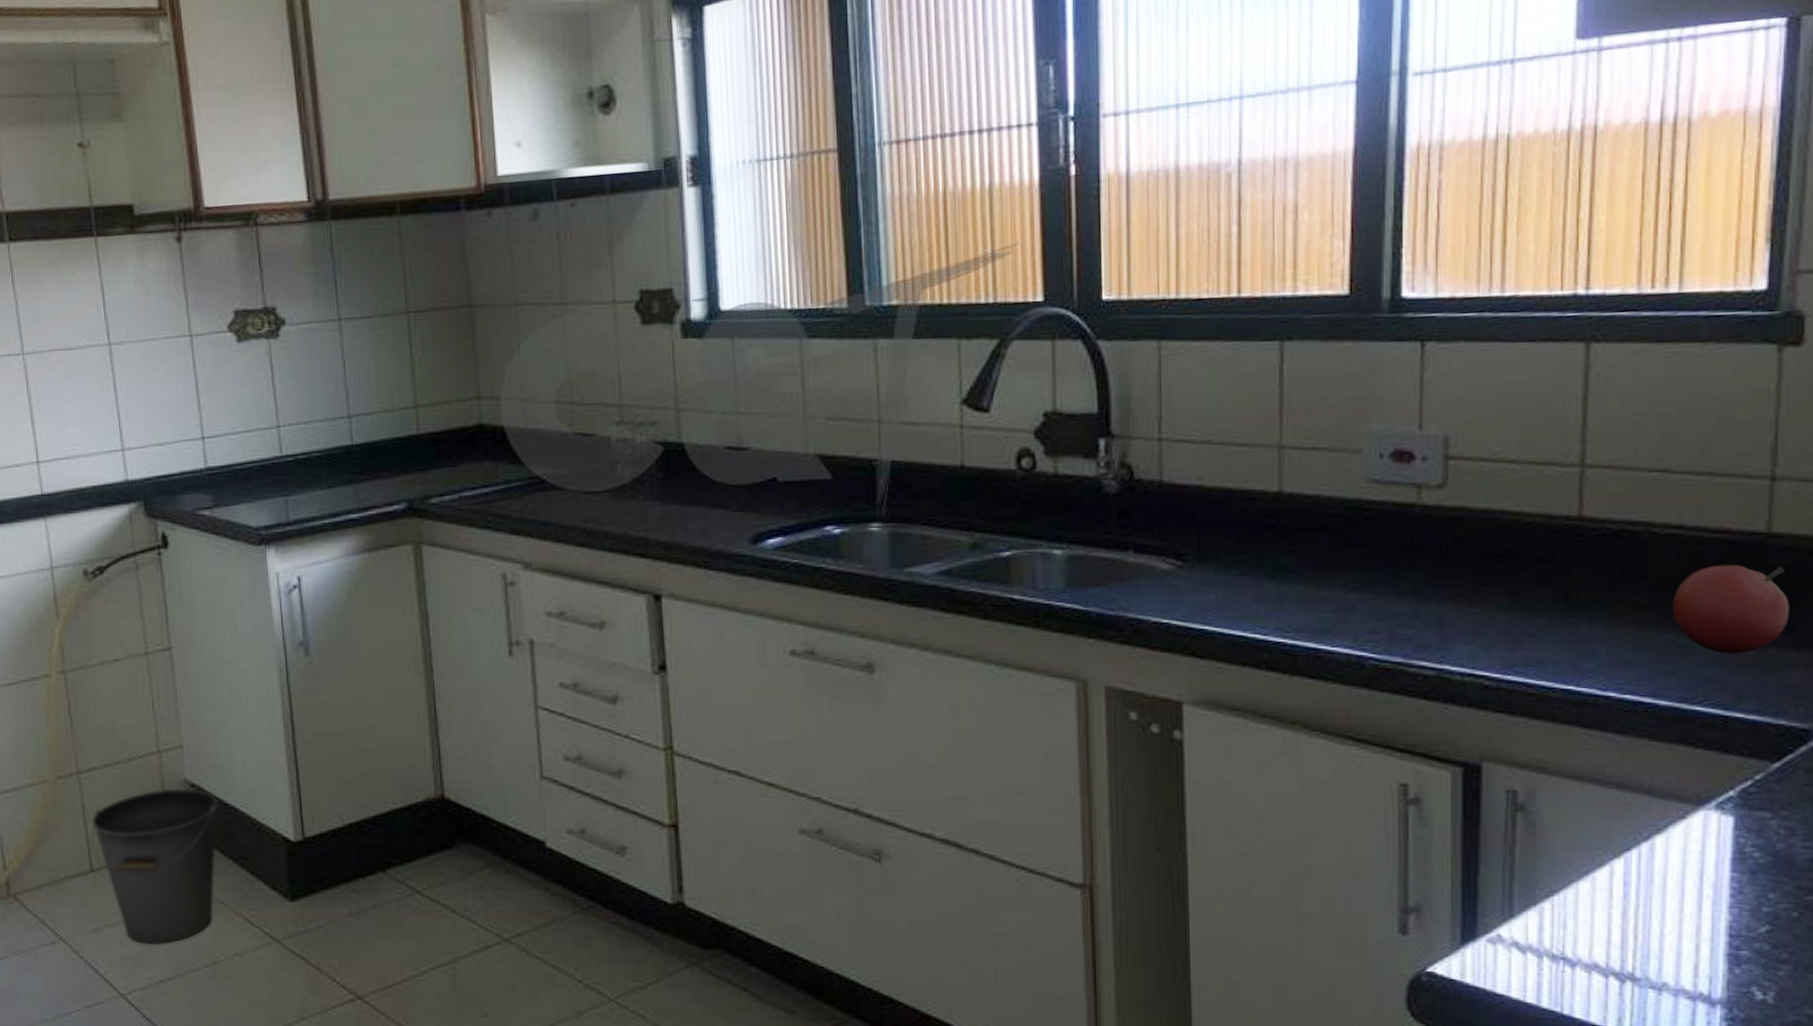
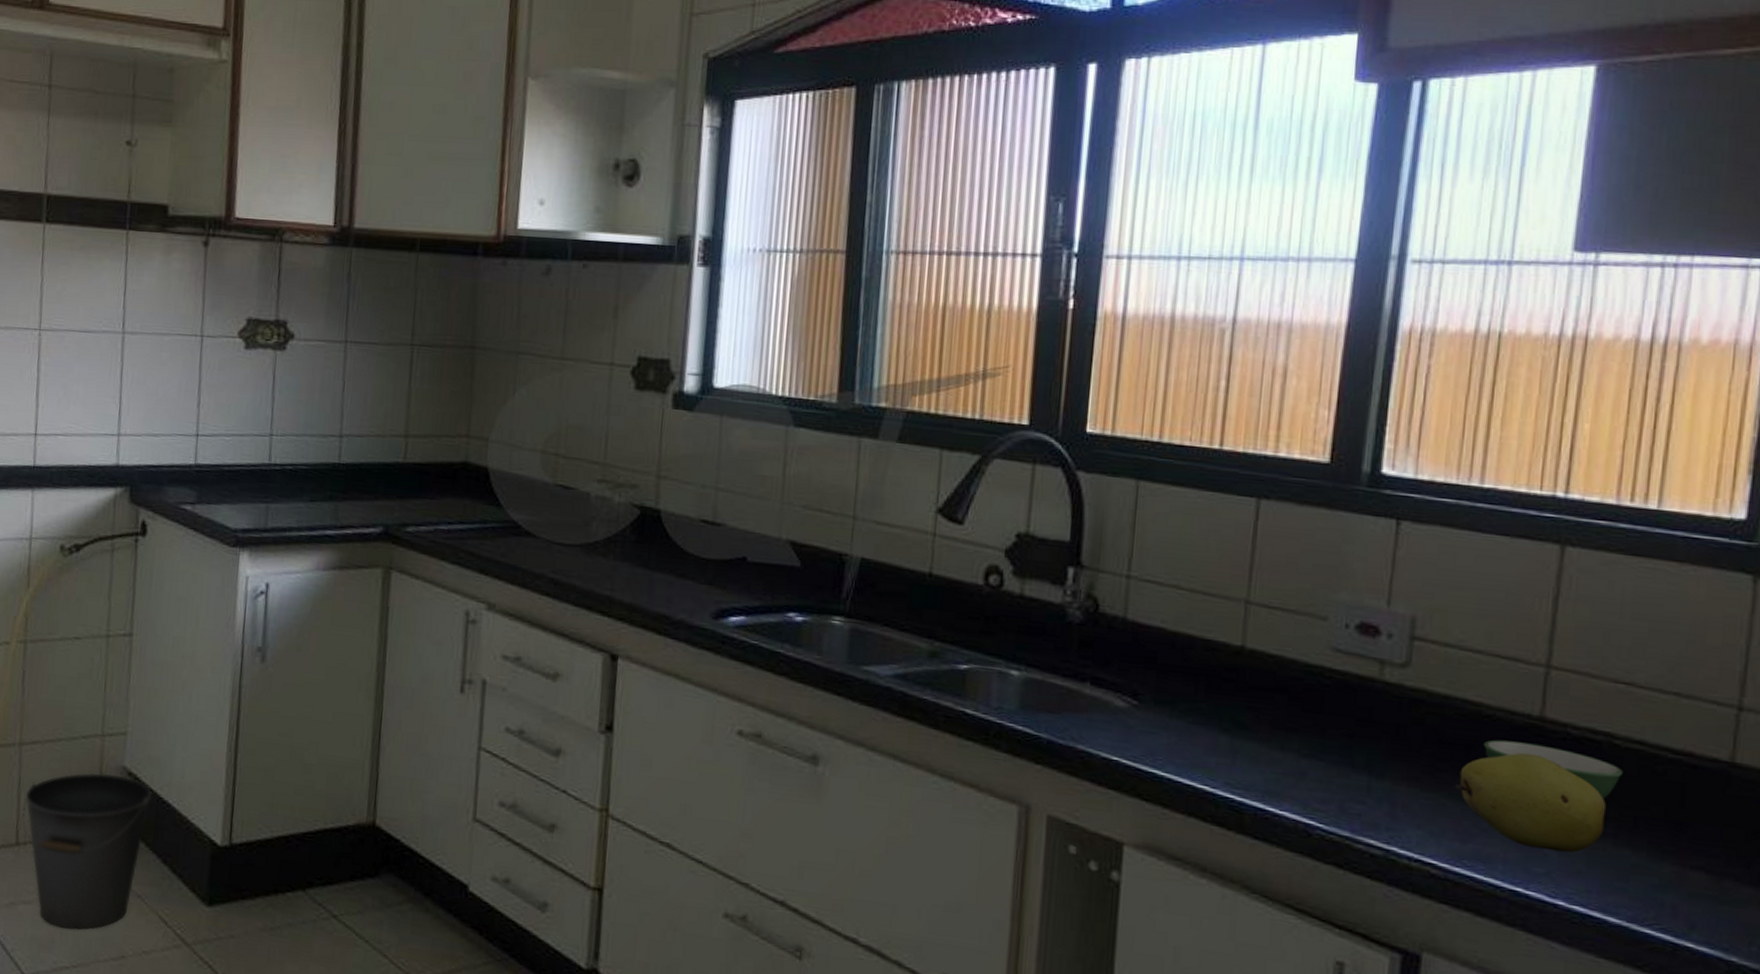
fruit: none [1501,553,1648,646] -> present [1455,752,1606,853]
bowl: none [1525,544,1663,588] -> present [1483,739,1623,799]
fruit: present [1672,564,1790,654] -> none [1628,787,1749,882]

